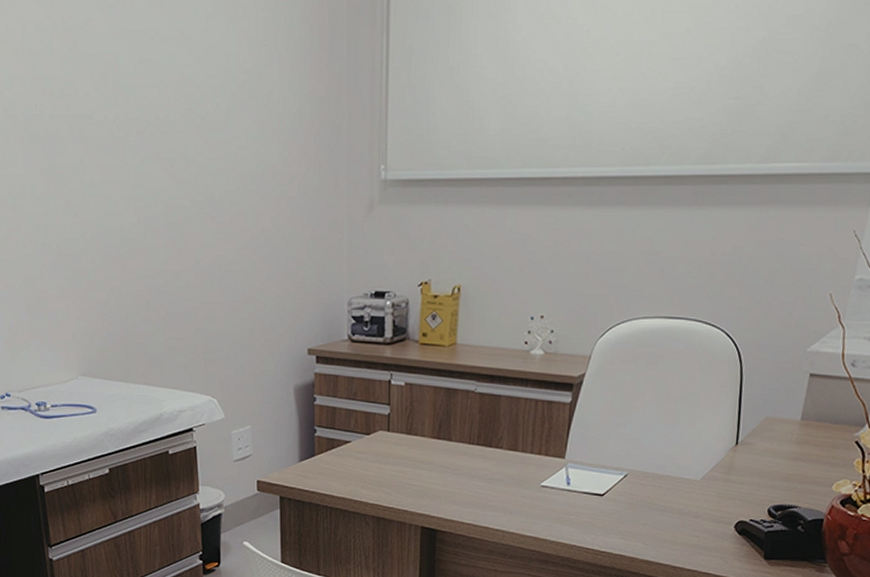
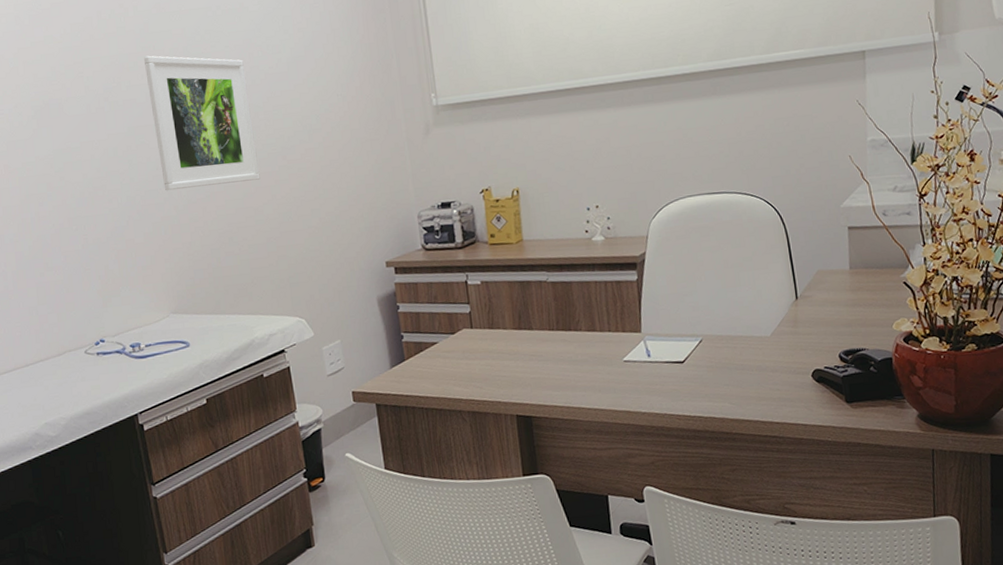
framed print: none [69,82,185,242] -> present [143,55,260,191]

